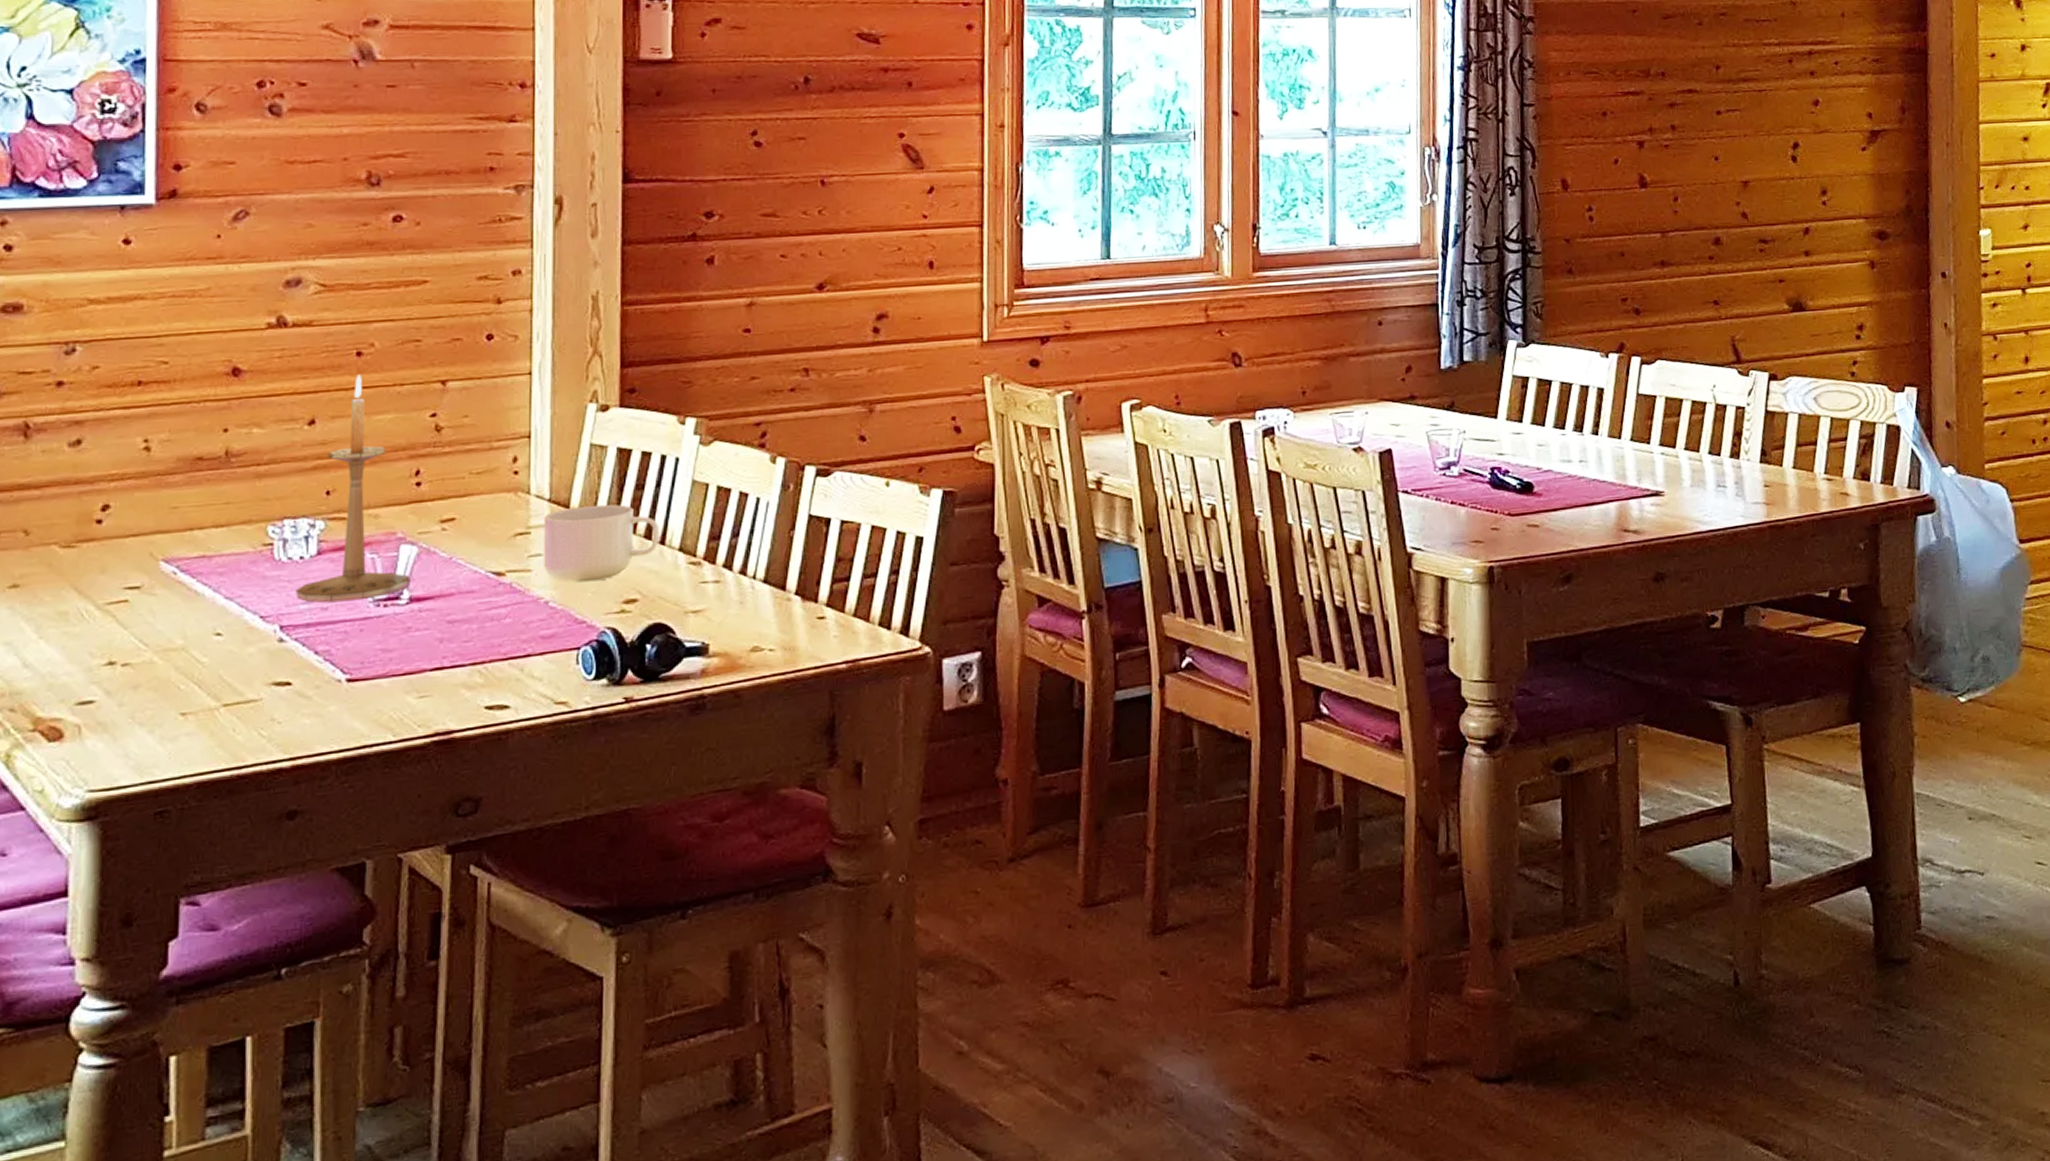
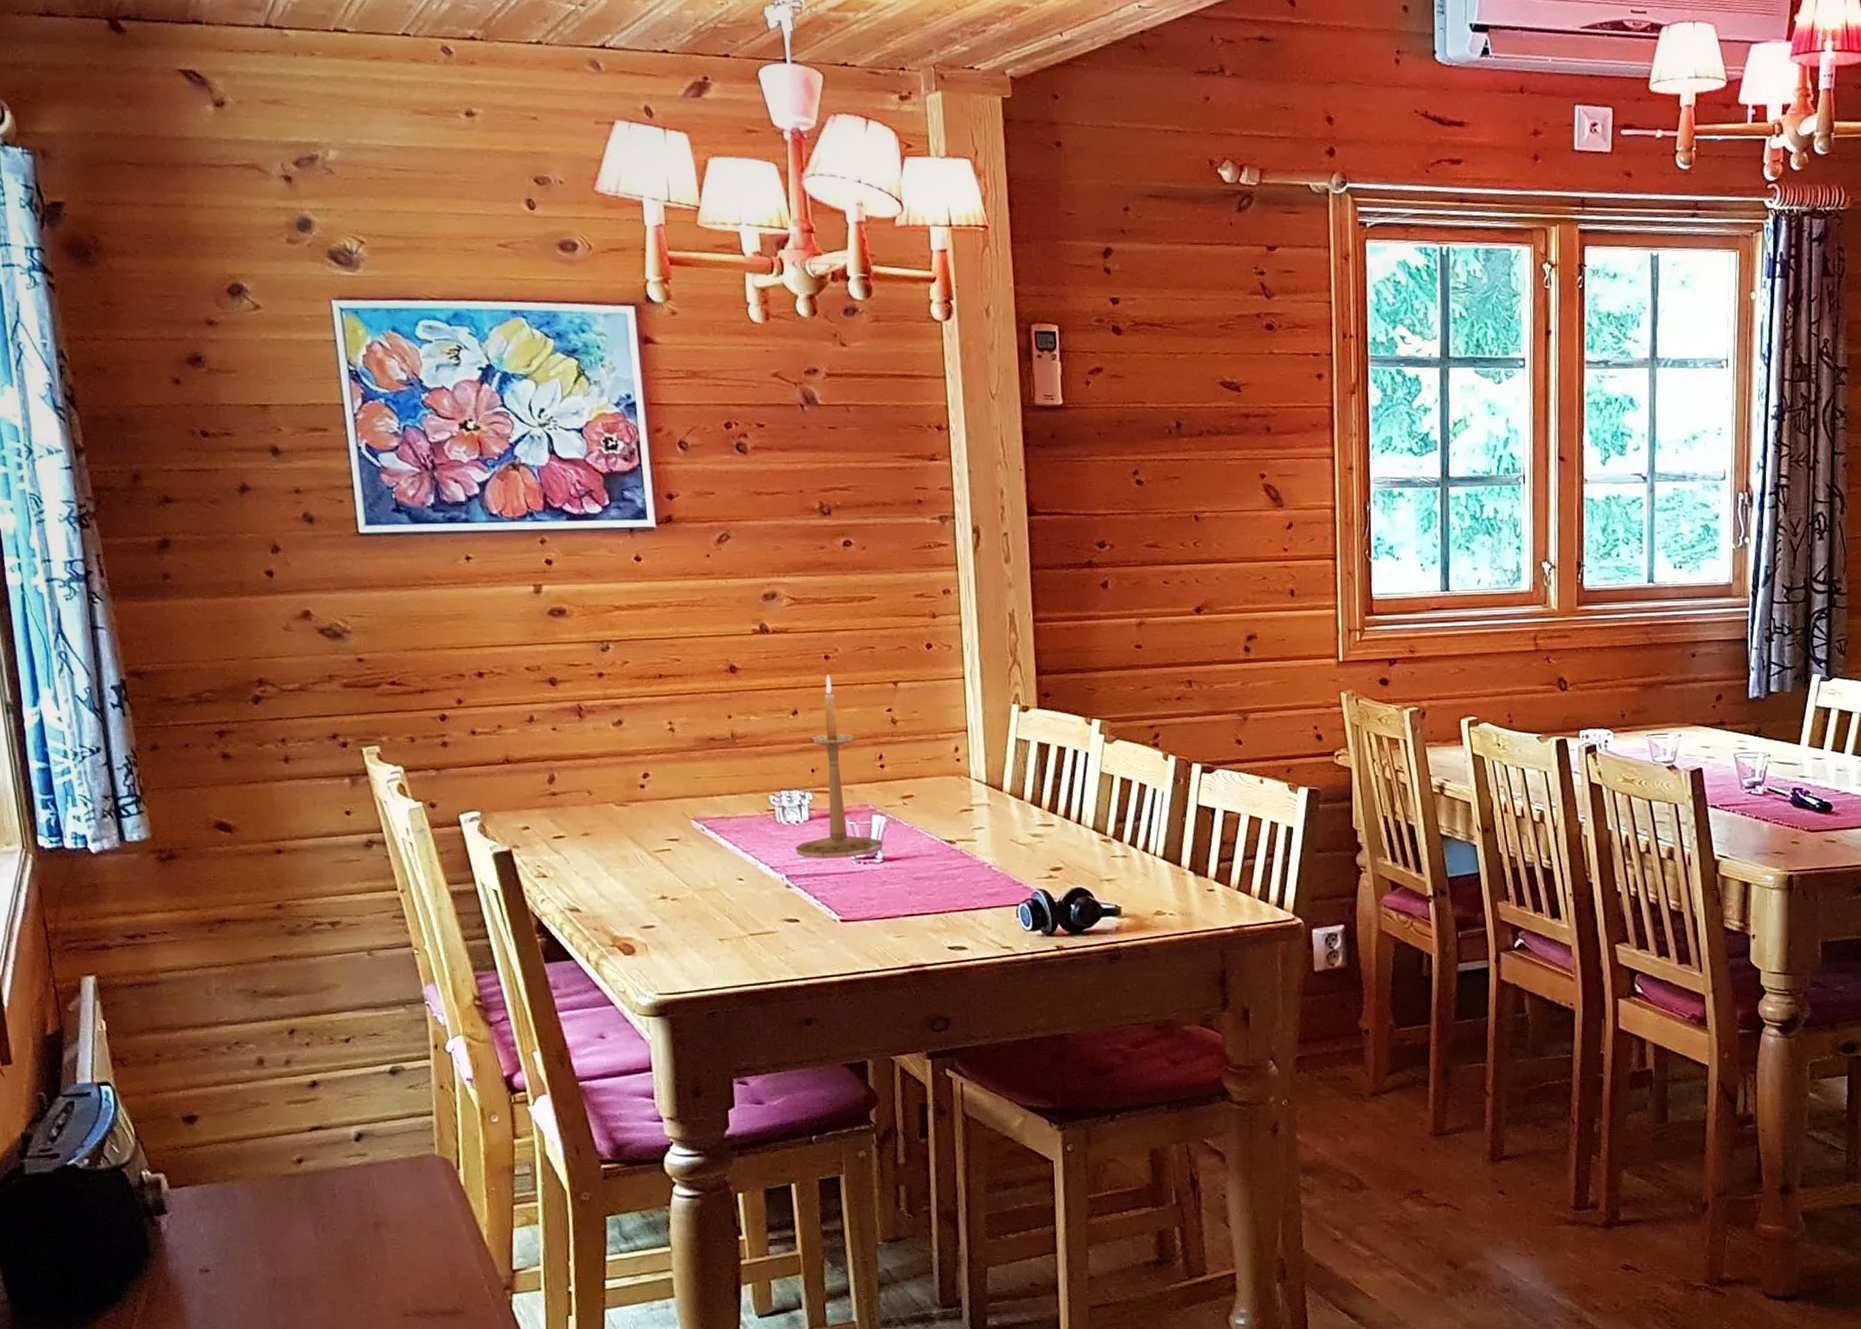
cup: present [544,504,660,583] -> none [983,789,1077,852]

